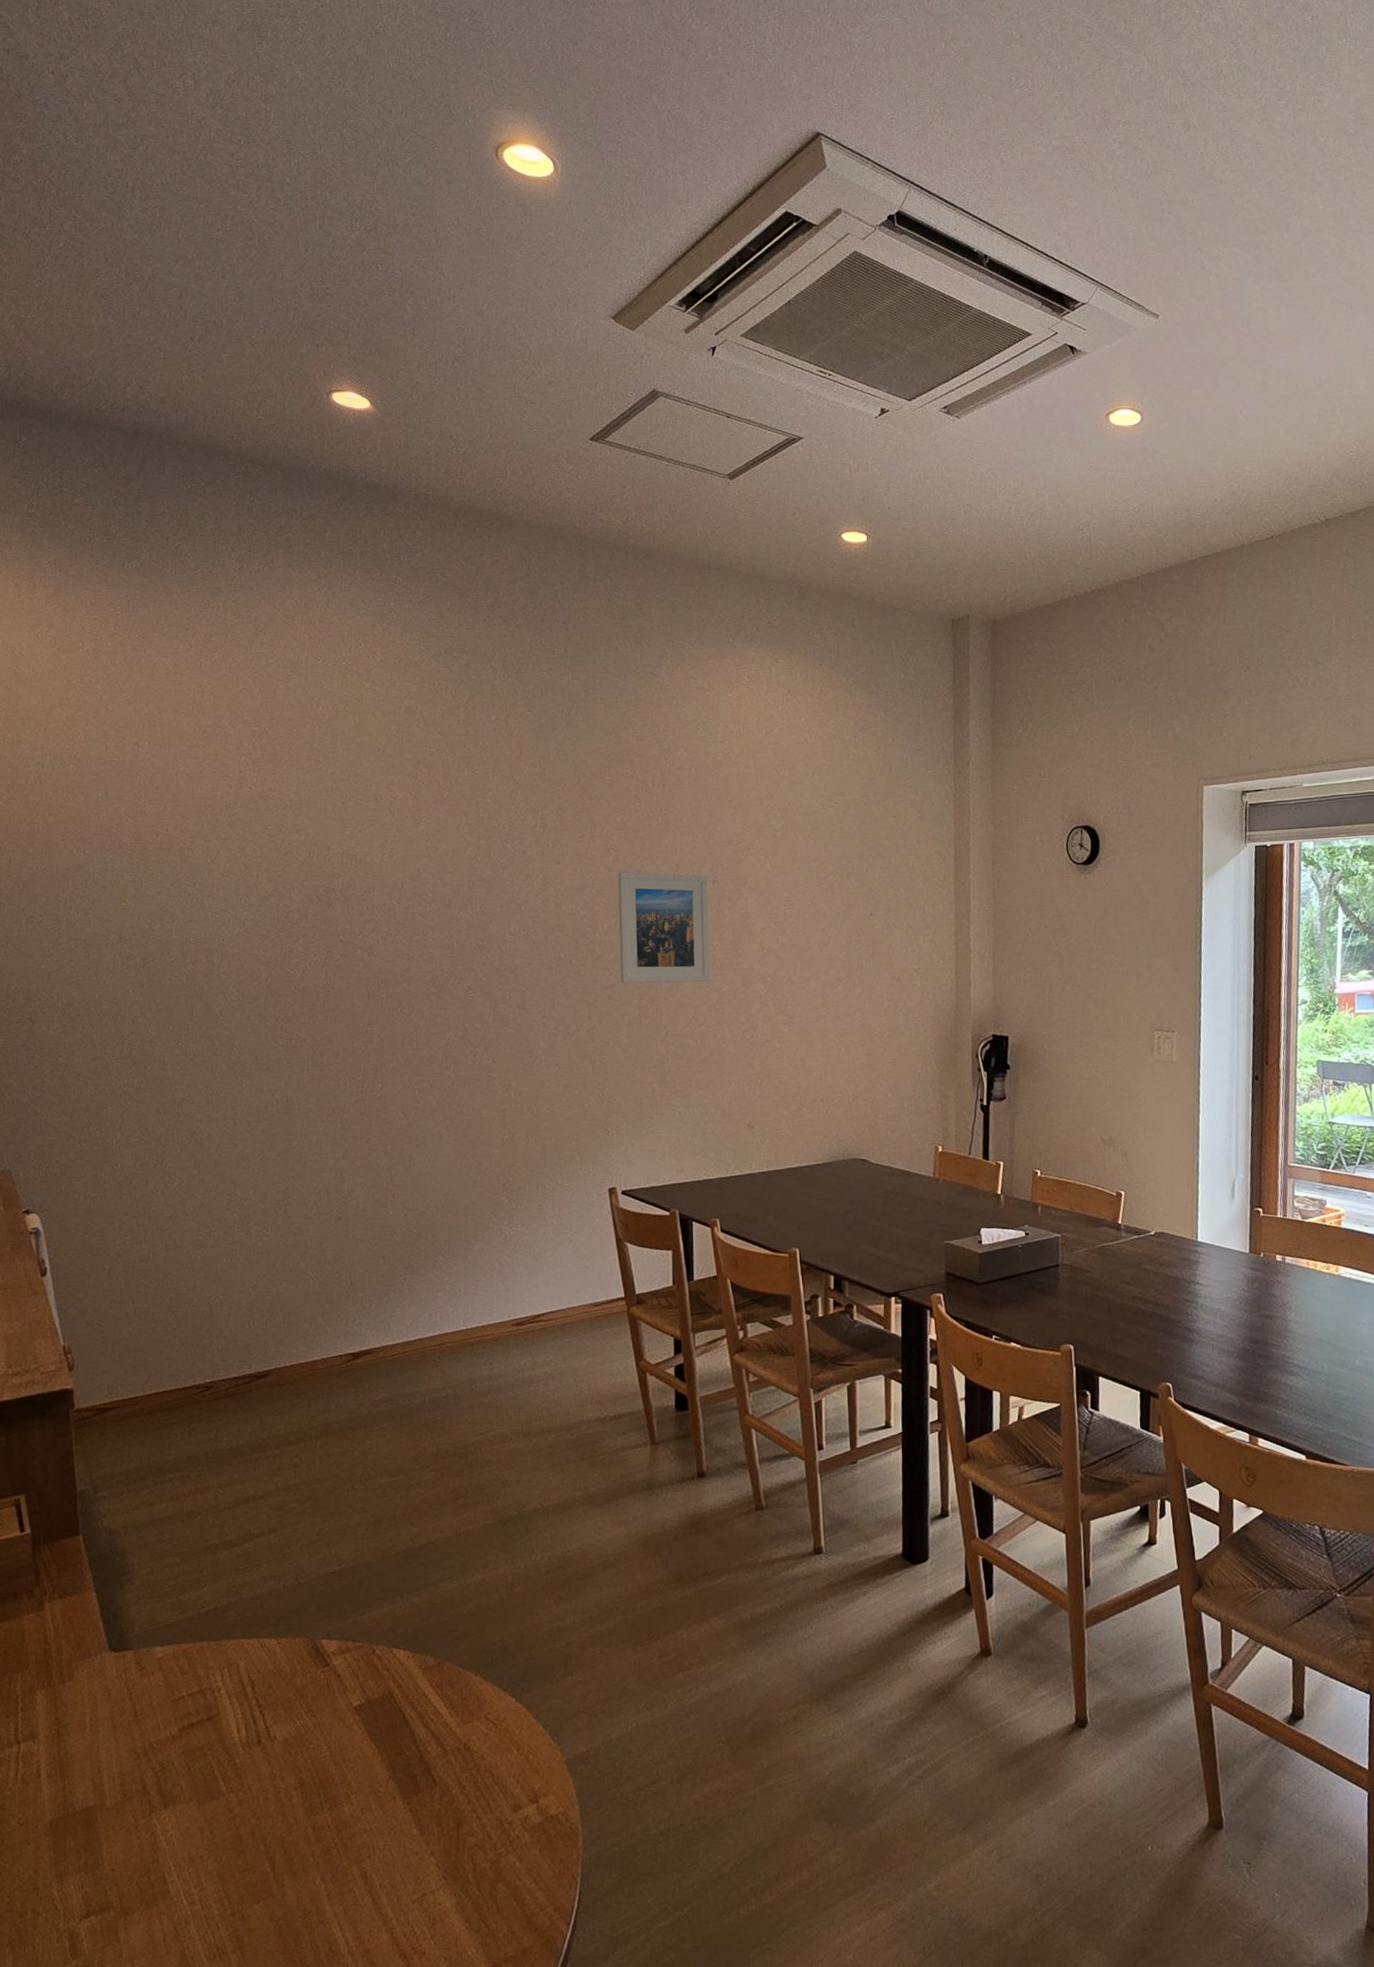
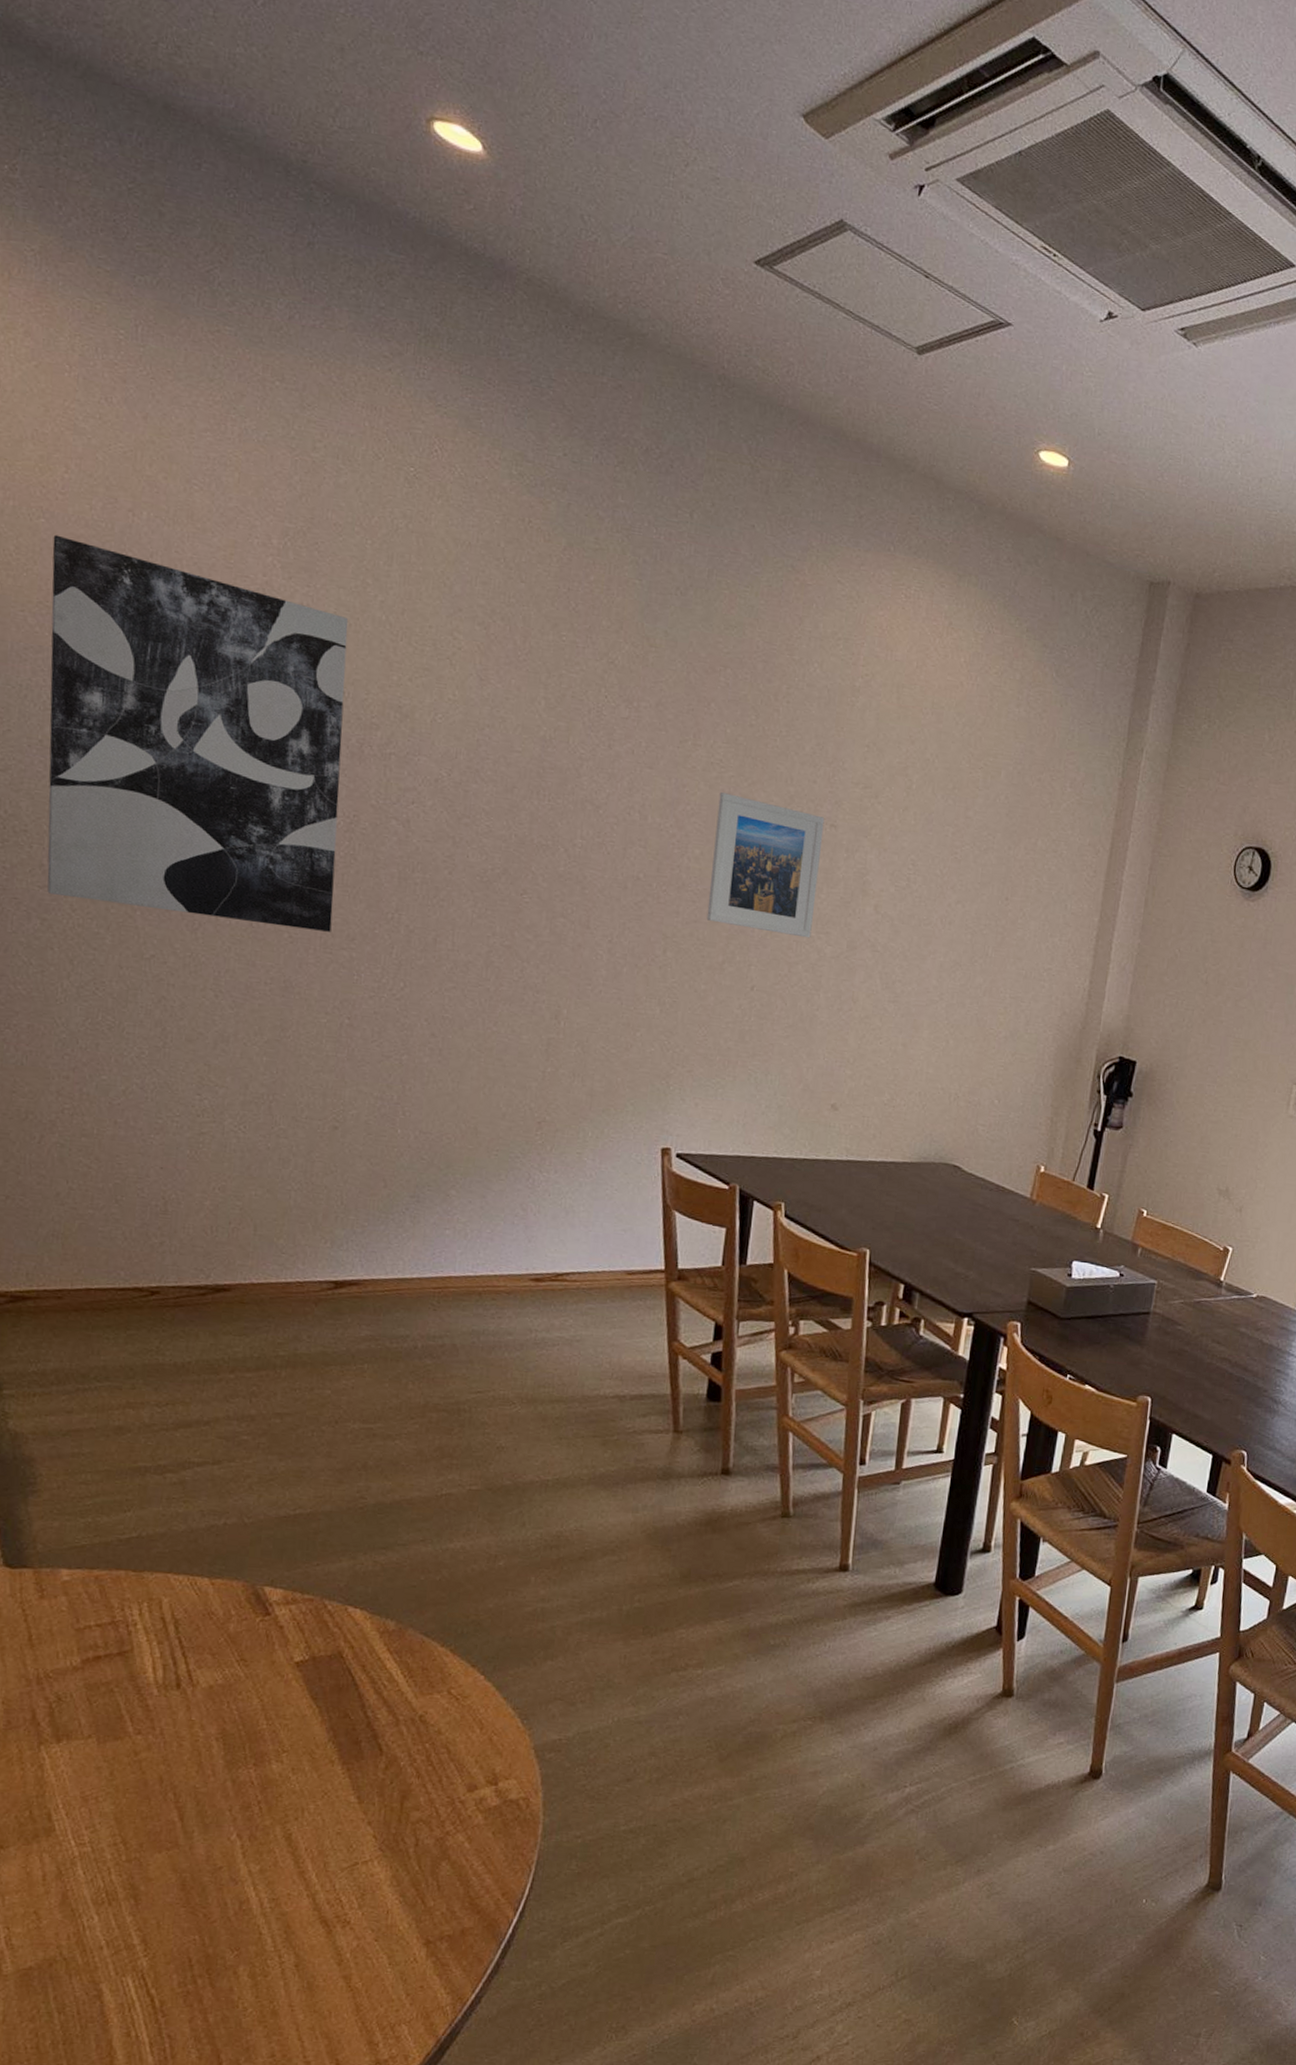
wall art: none [81,775,319,1063] -> present [47,534,348,932]

